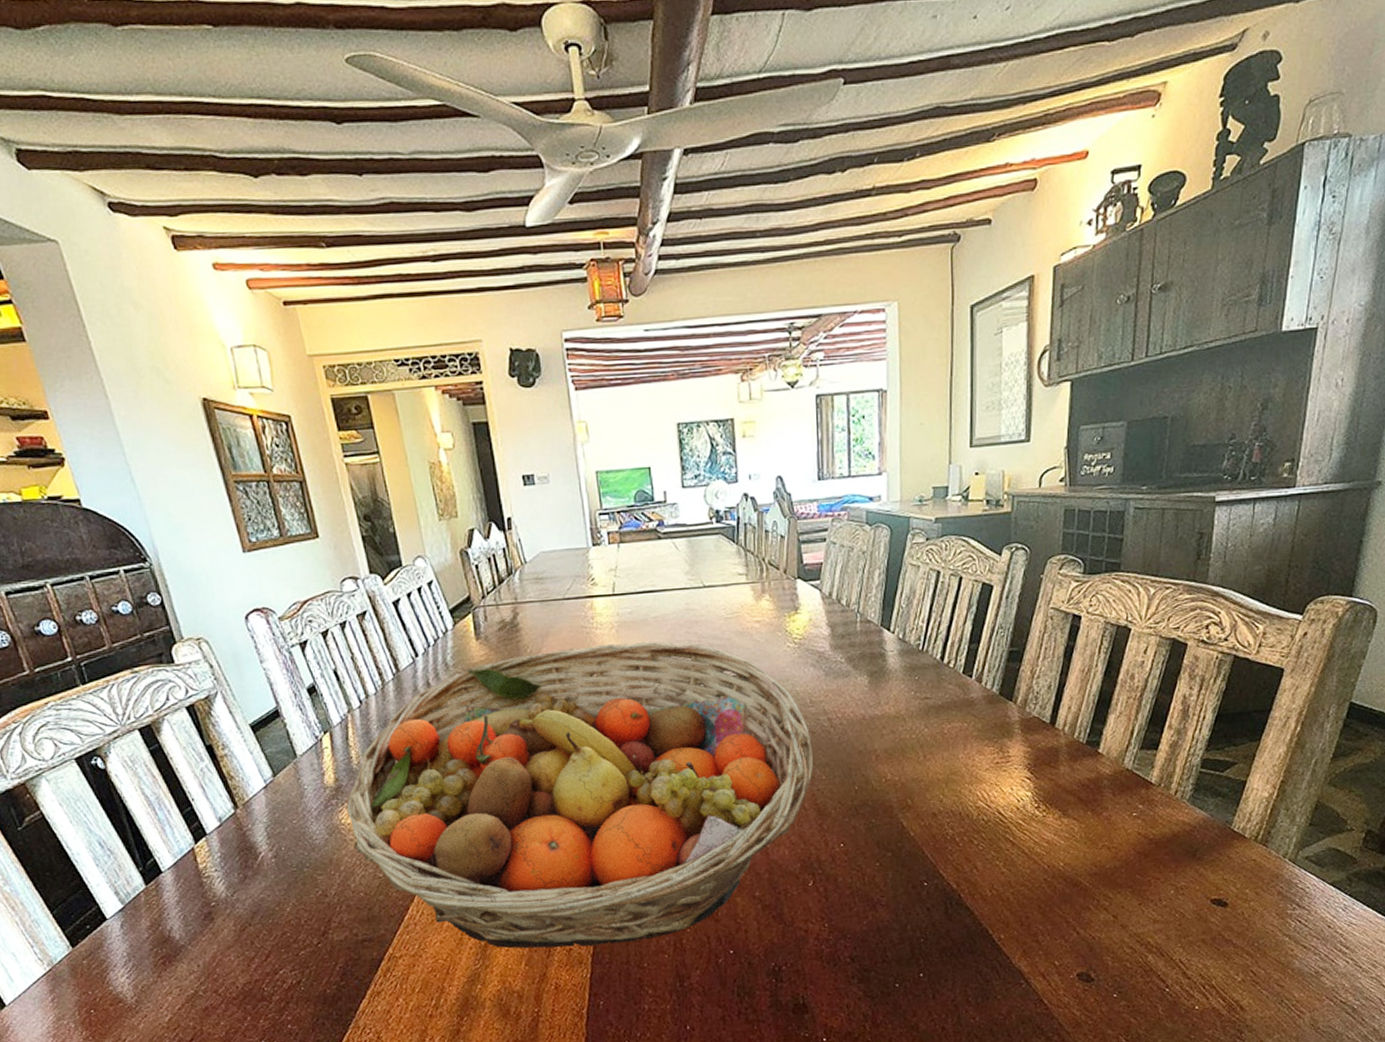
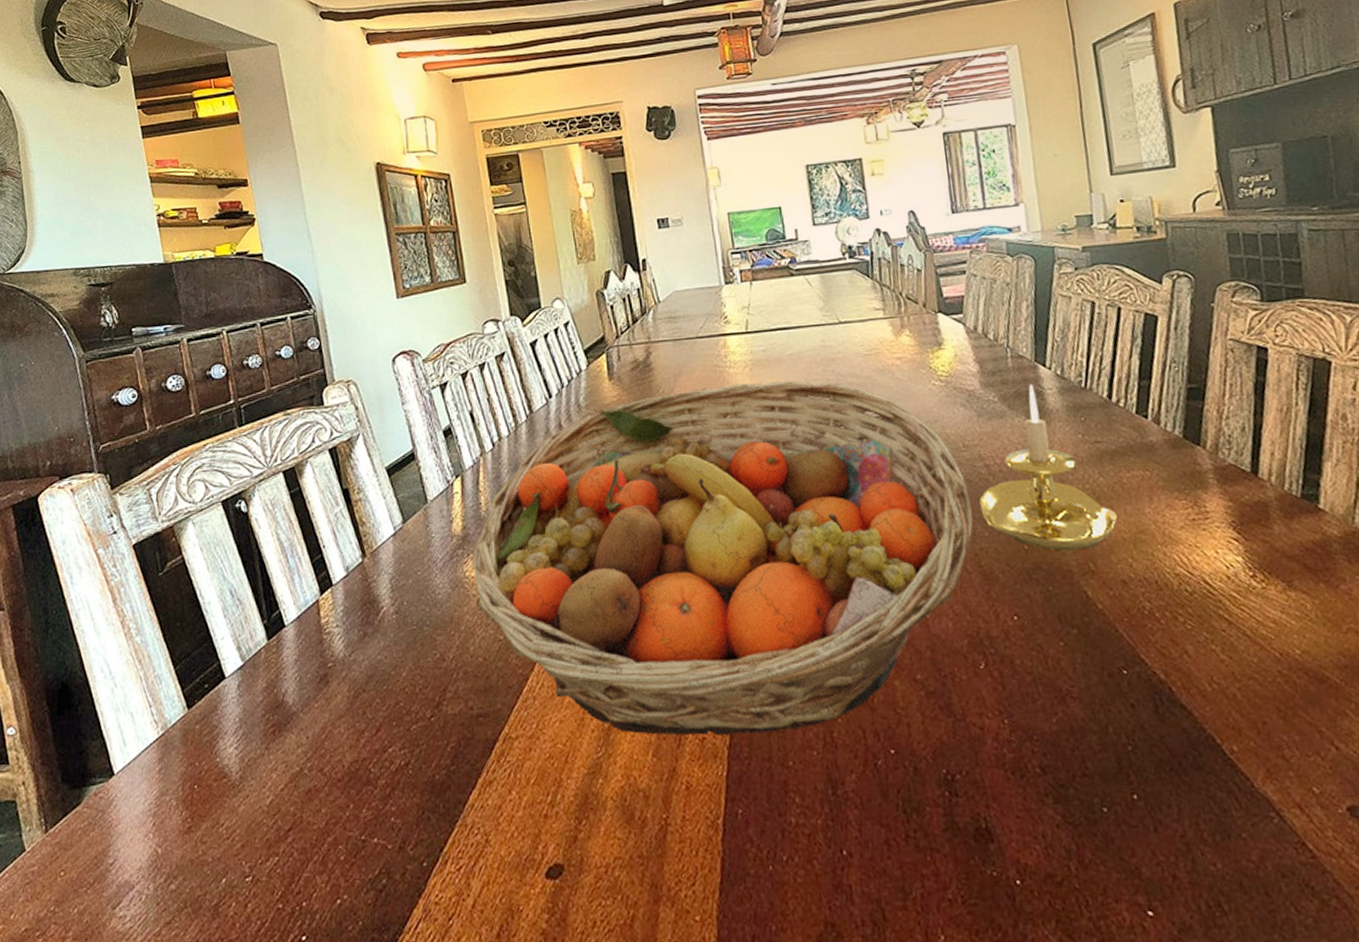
candle holder: none [820,646,935,790] -> present [979,383,1117,551]

